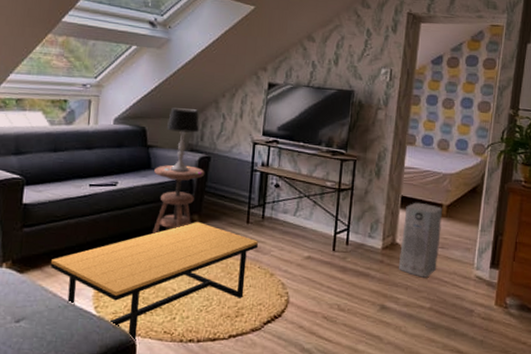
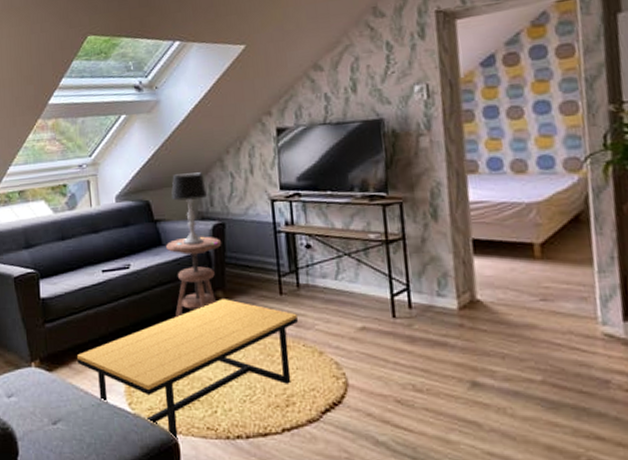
air purifier: present [398,202,442,278] -> none [481,244,542,342]

